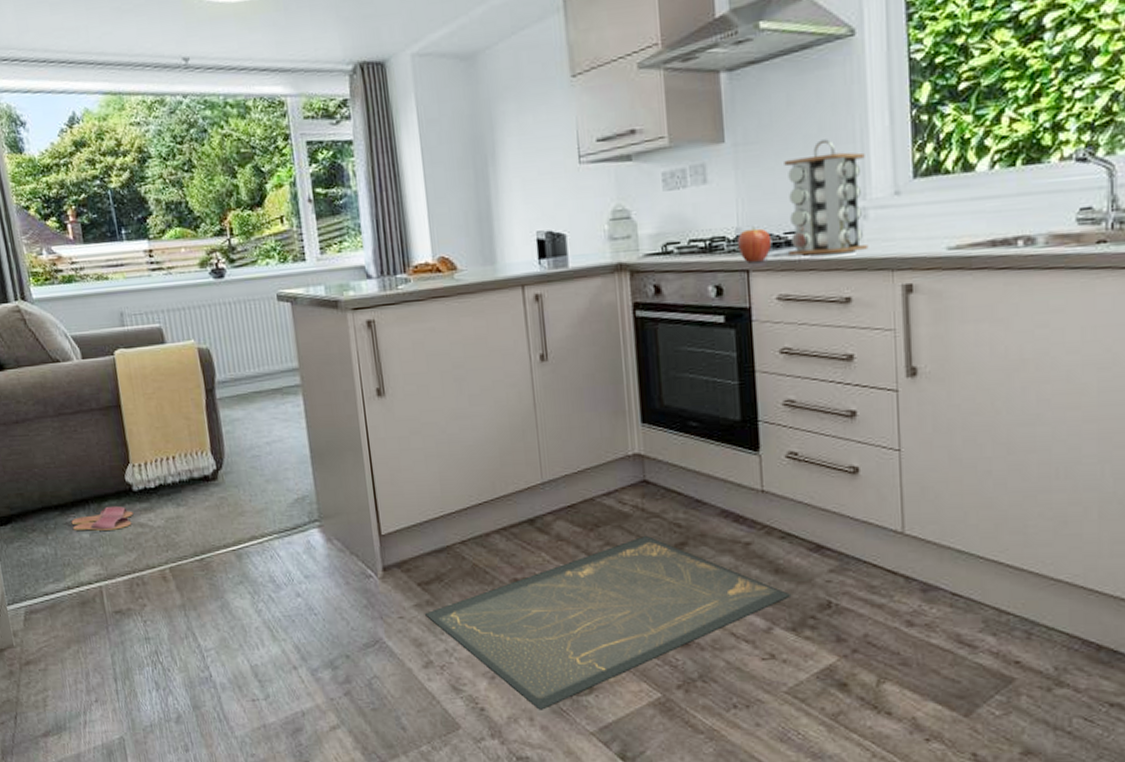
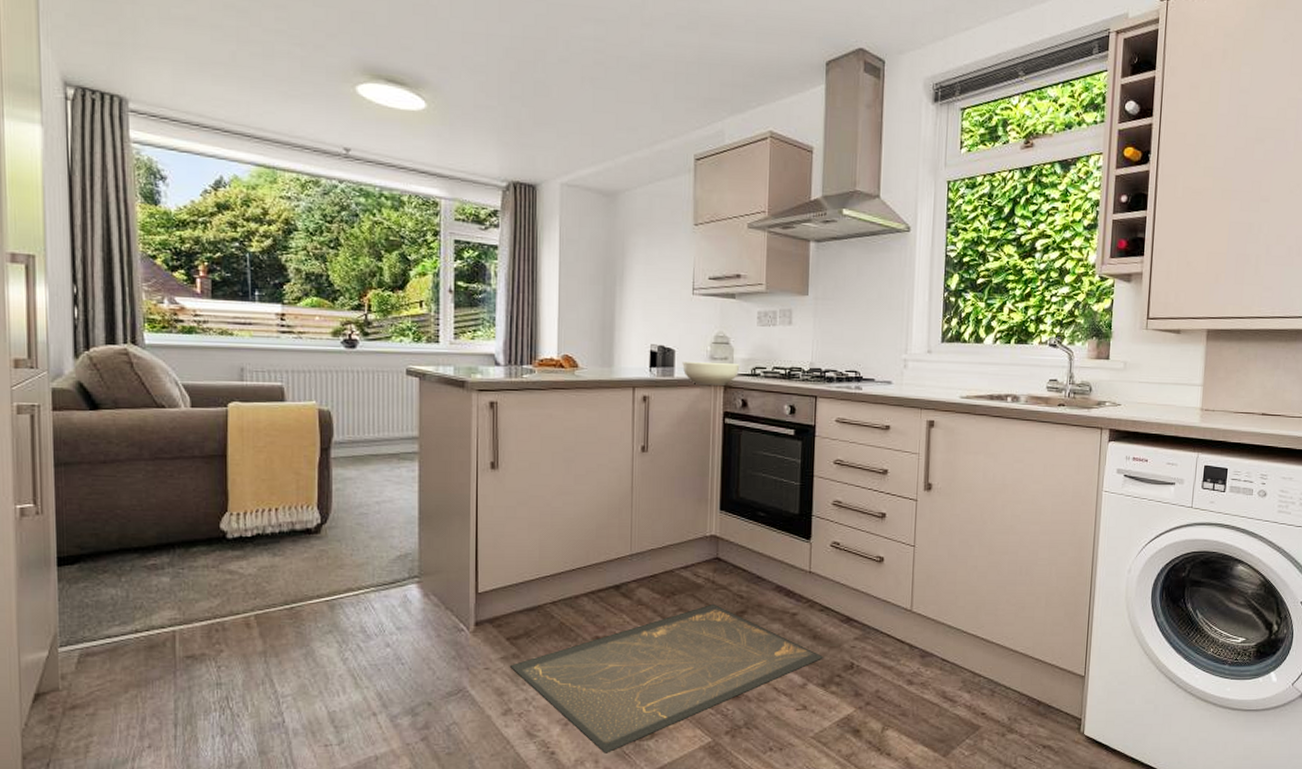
slippers: present [71,505,134,531] -> none [151,551,224,575]
bowl: none [576,242,648,273] -> present [682,361,740,385]
fruit: present [738,227,772,264] -> none [810,363,836,392]
spice rack: present [784,139,869,258] -> none [848,304,909,393]

